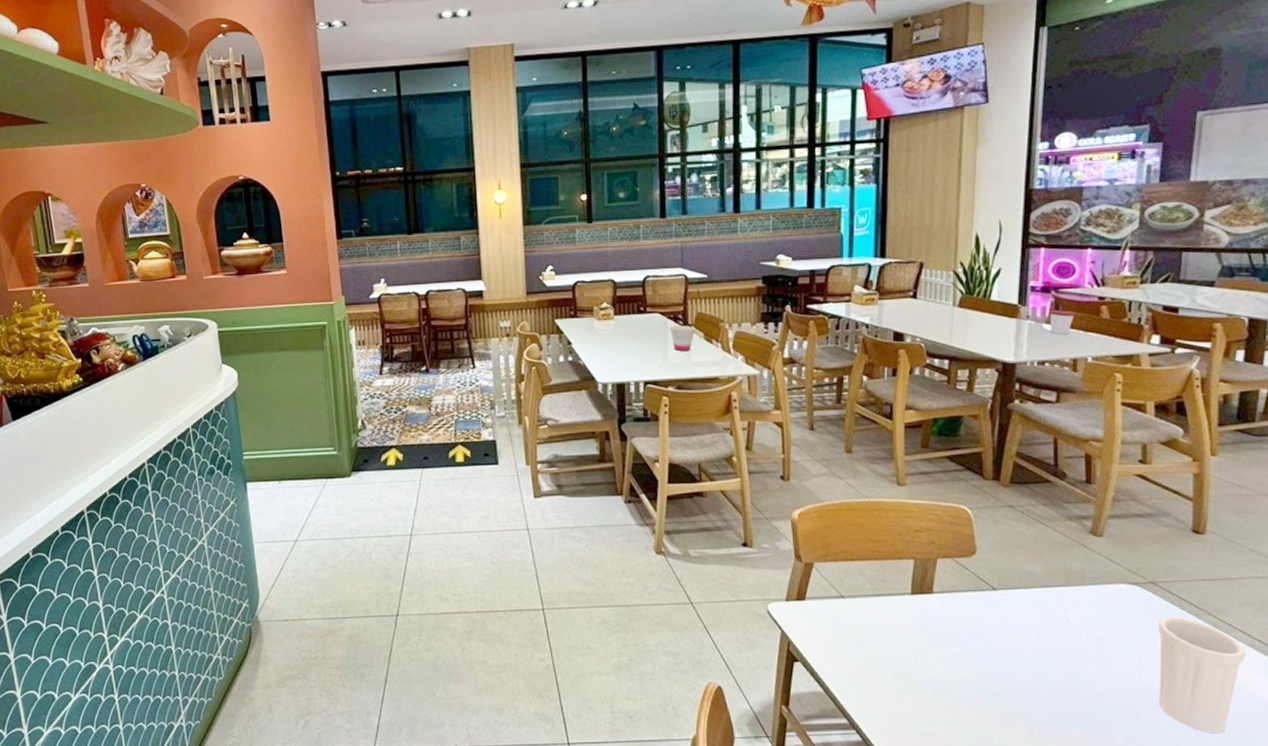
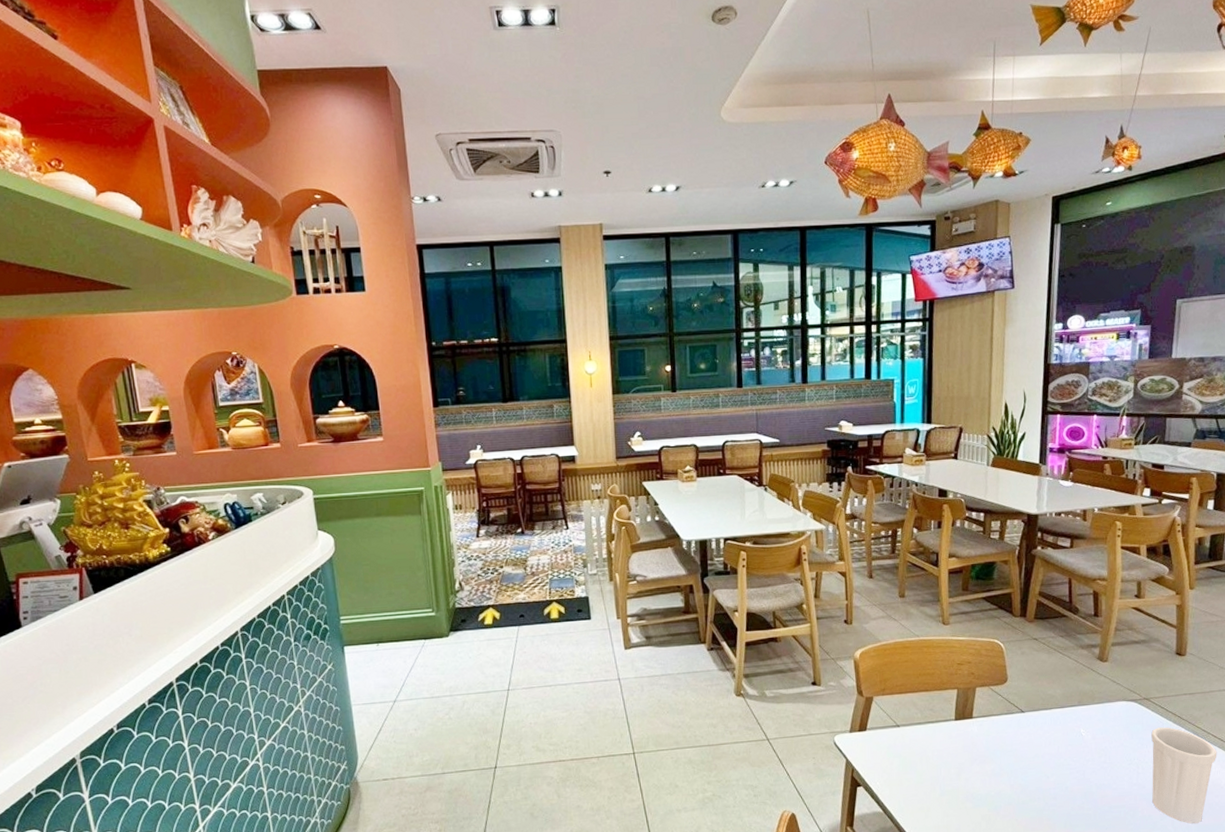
cup: present [669,325,696,352] -> none [746,485,769,510]
cup: present [1049,306,1076,335] -> none [1064,465,1085,490]

